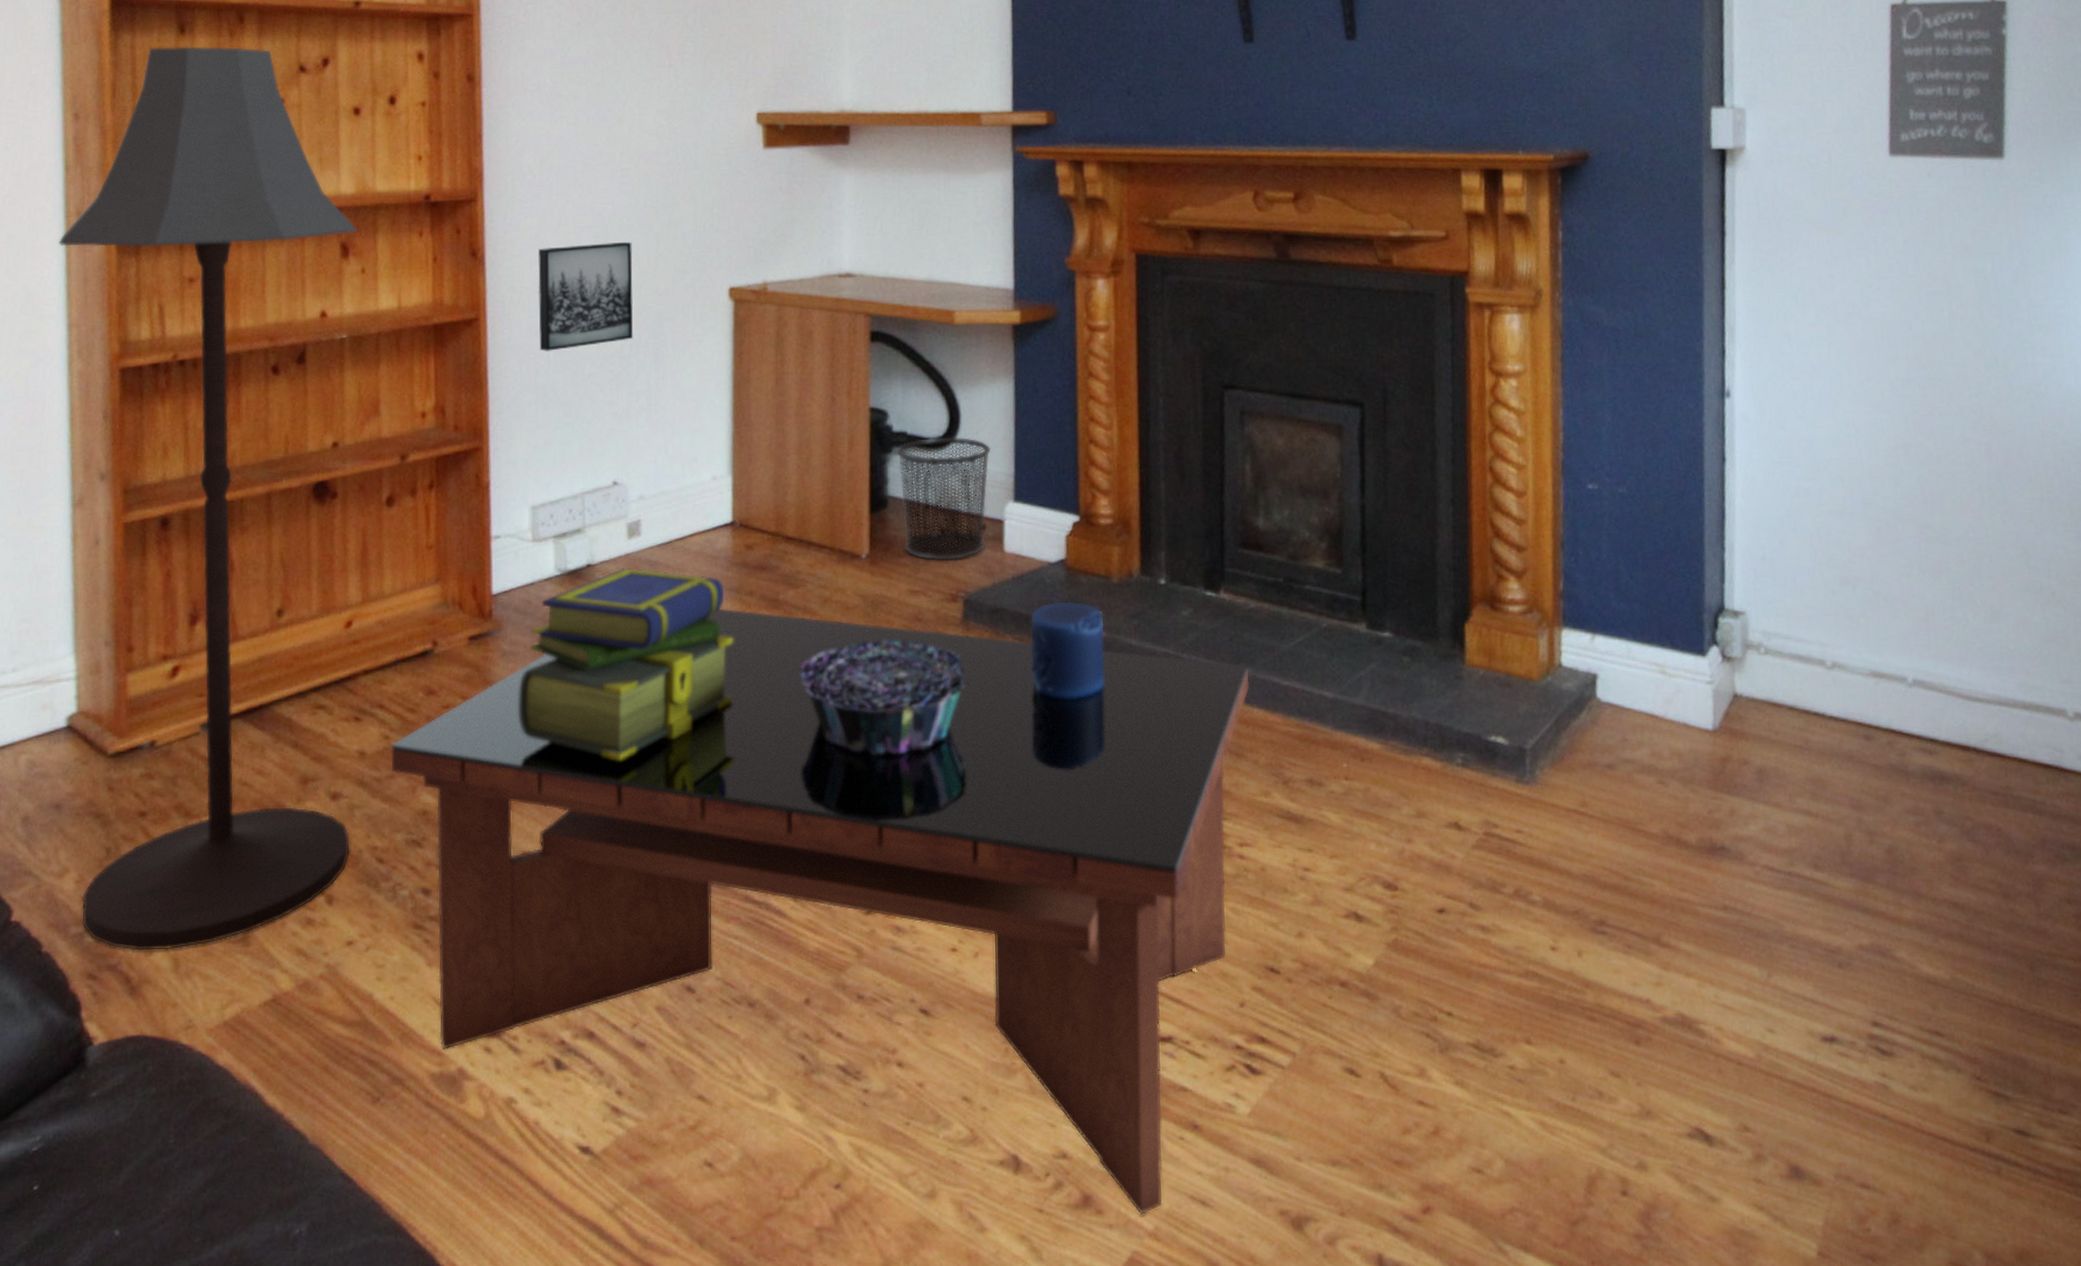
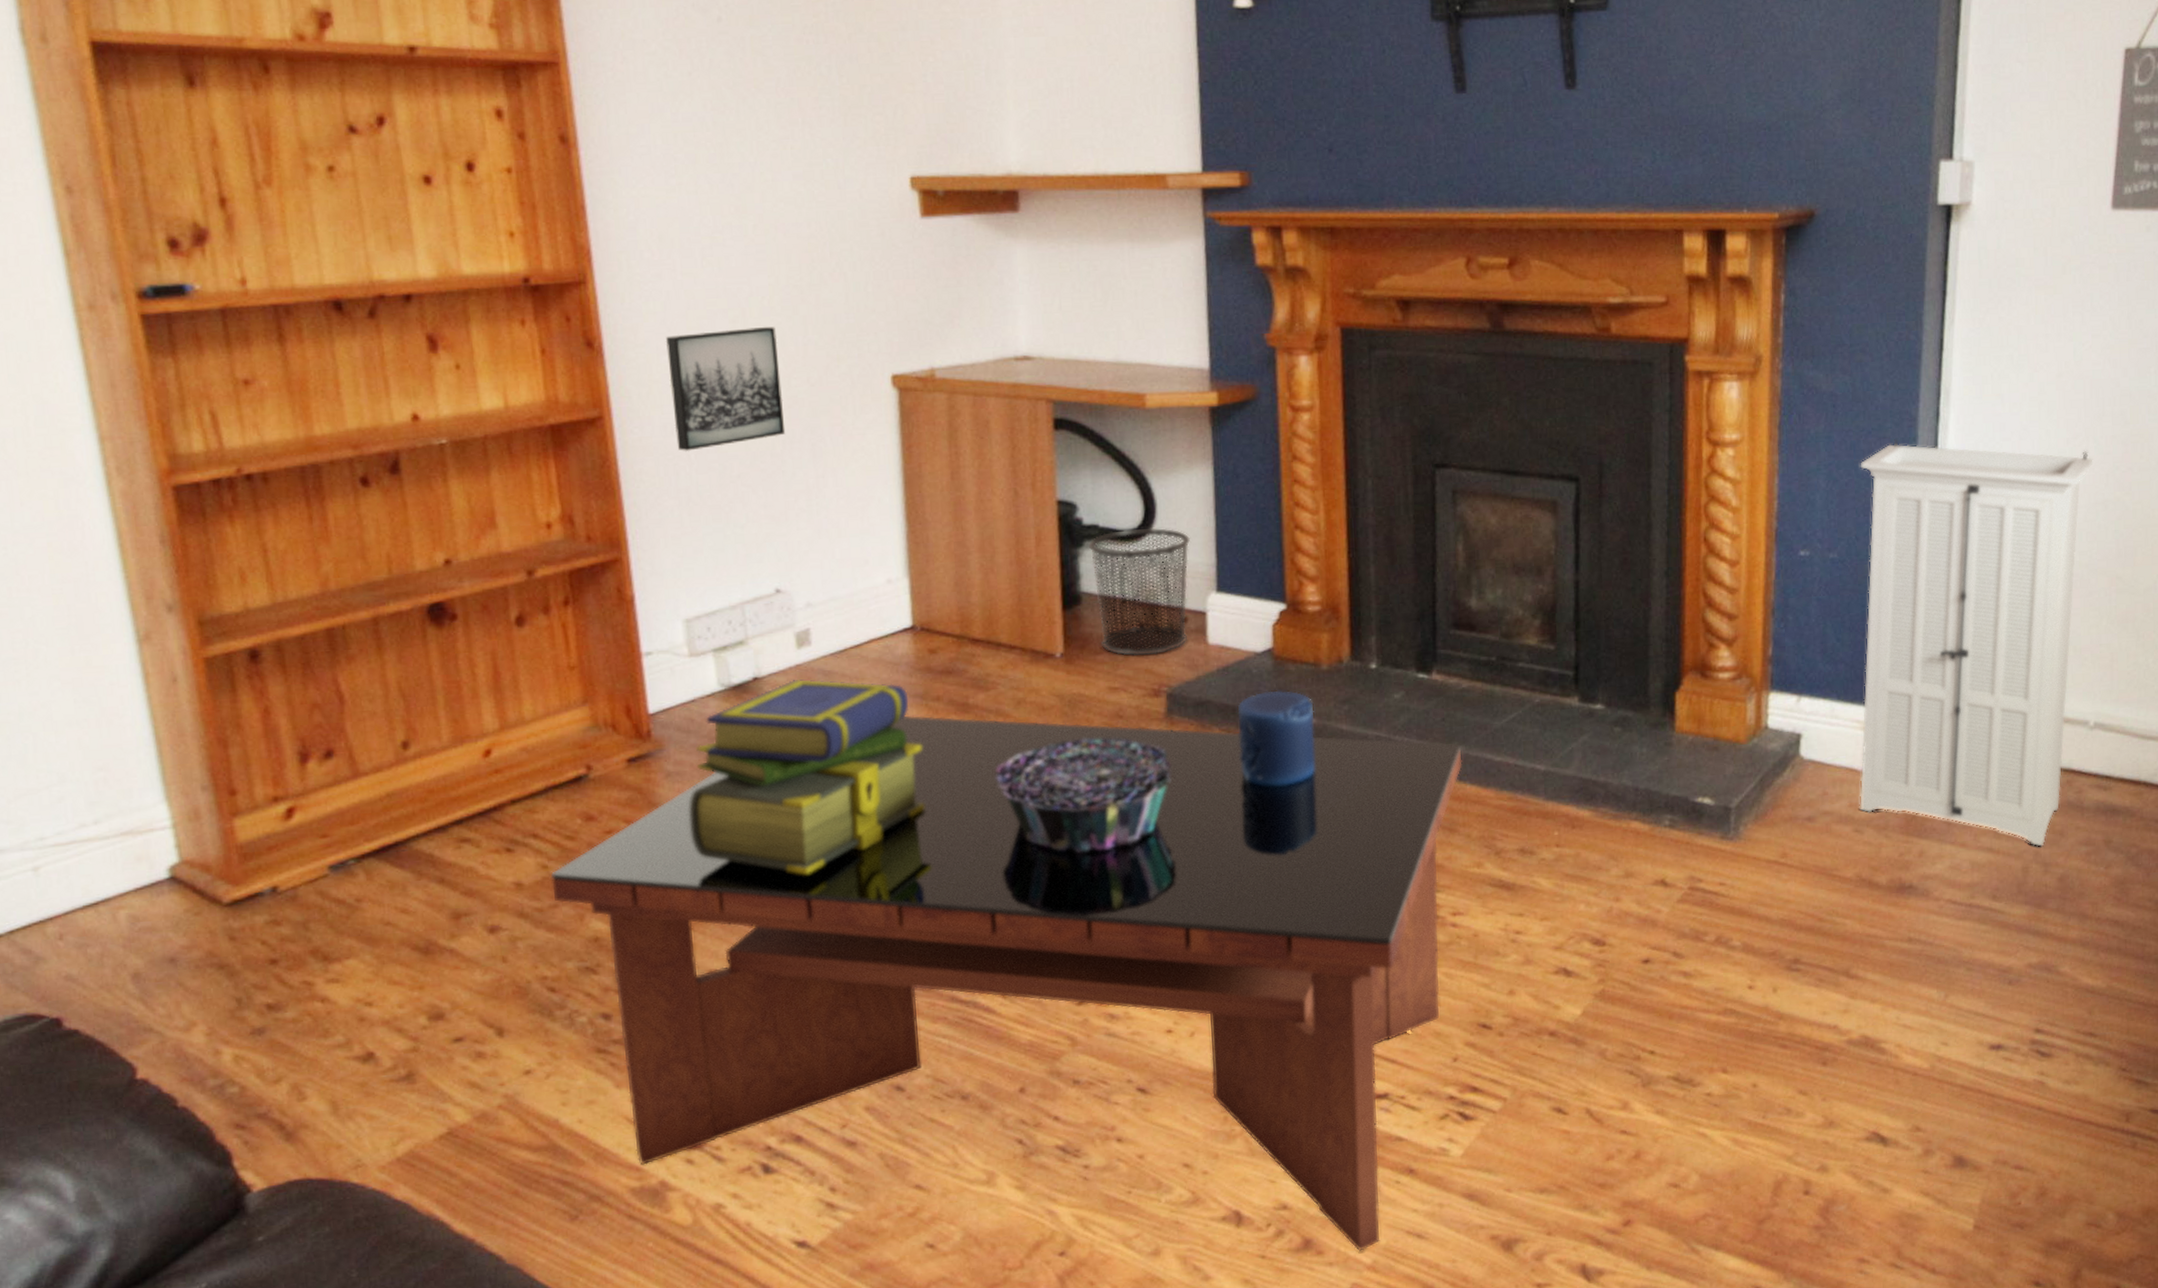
floor lamp: present [58,46,358,951] -> none [69,102,517,1098]
storage cabinet: none [1646,375,1890,813] -> present [1860,439,2093,847]

